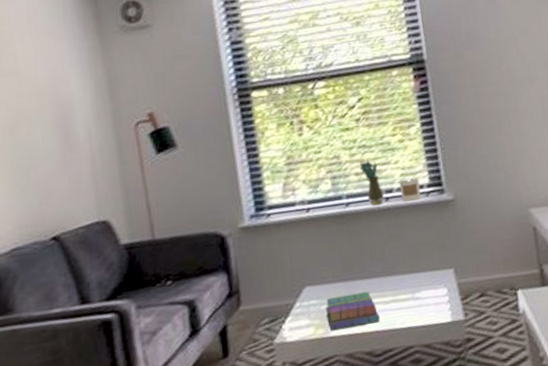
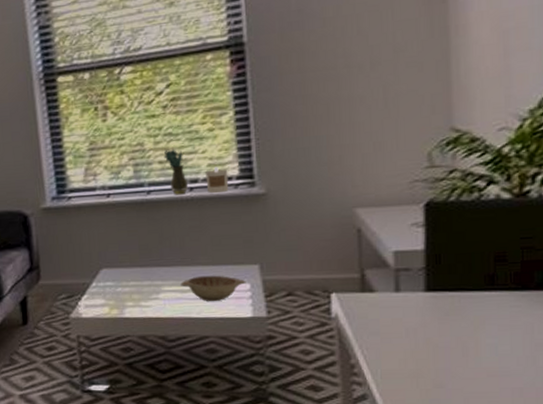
books: present [326,291,380,331] -> none [121,279,176,313]
decorative bowl: none [383,282,444,310] -> present [181,275,246,301]

